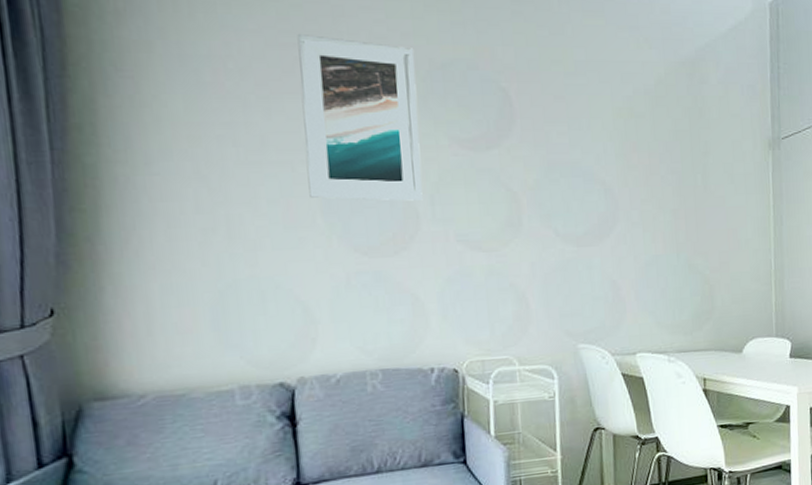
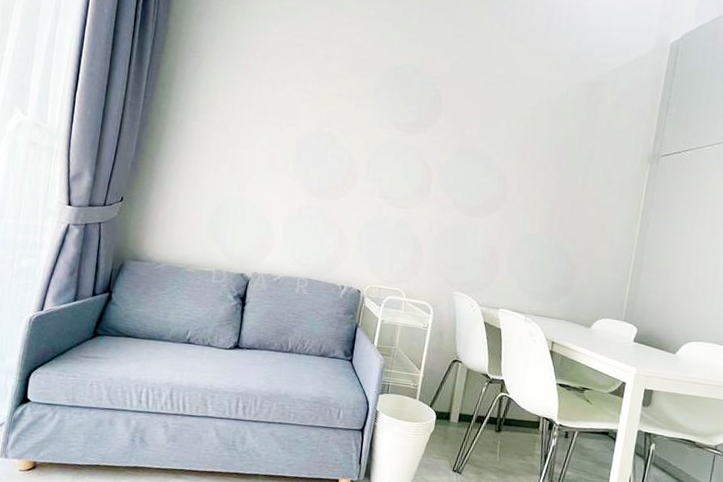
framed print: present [297,33,423,201] -> none [287,37,379,163]

